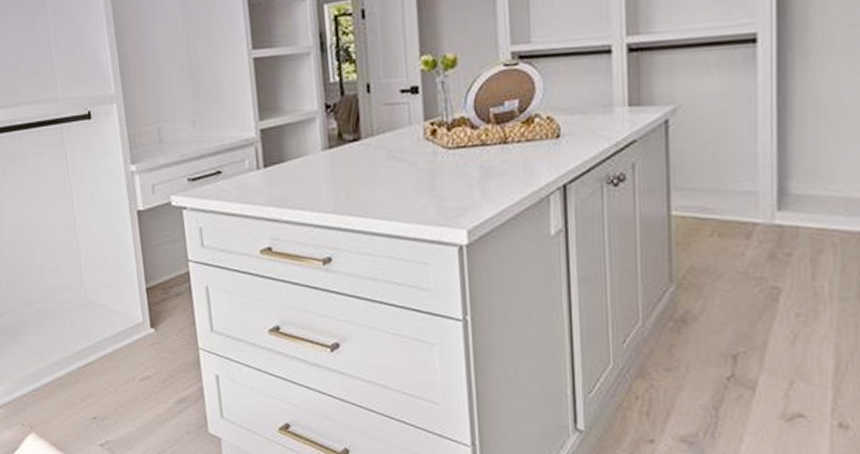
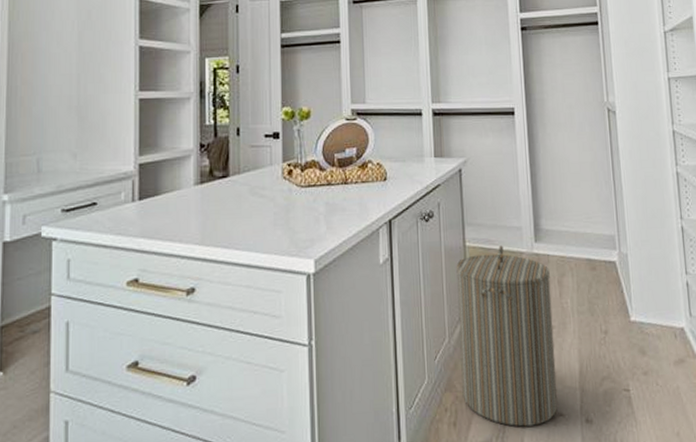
laundry hamper: none [656,214,798,425] -> present [456,245,558,427]

